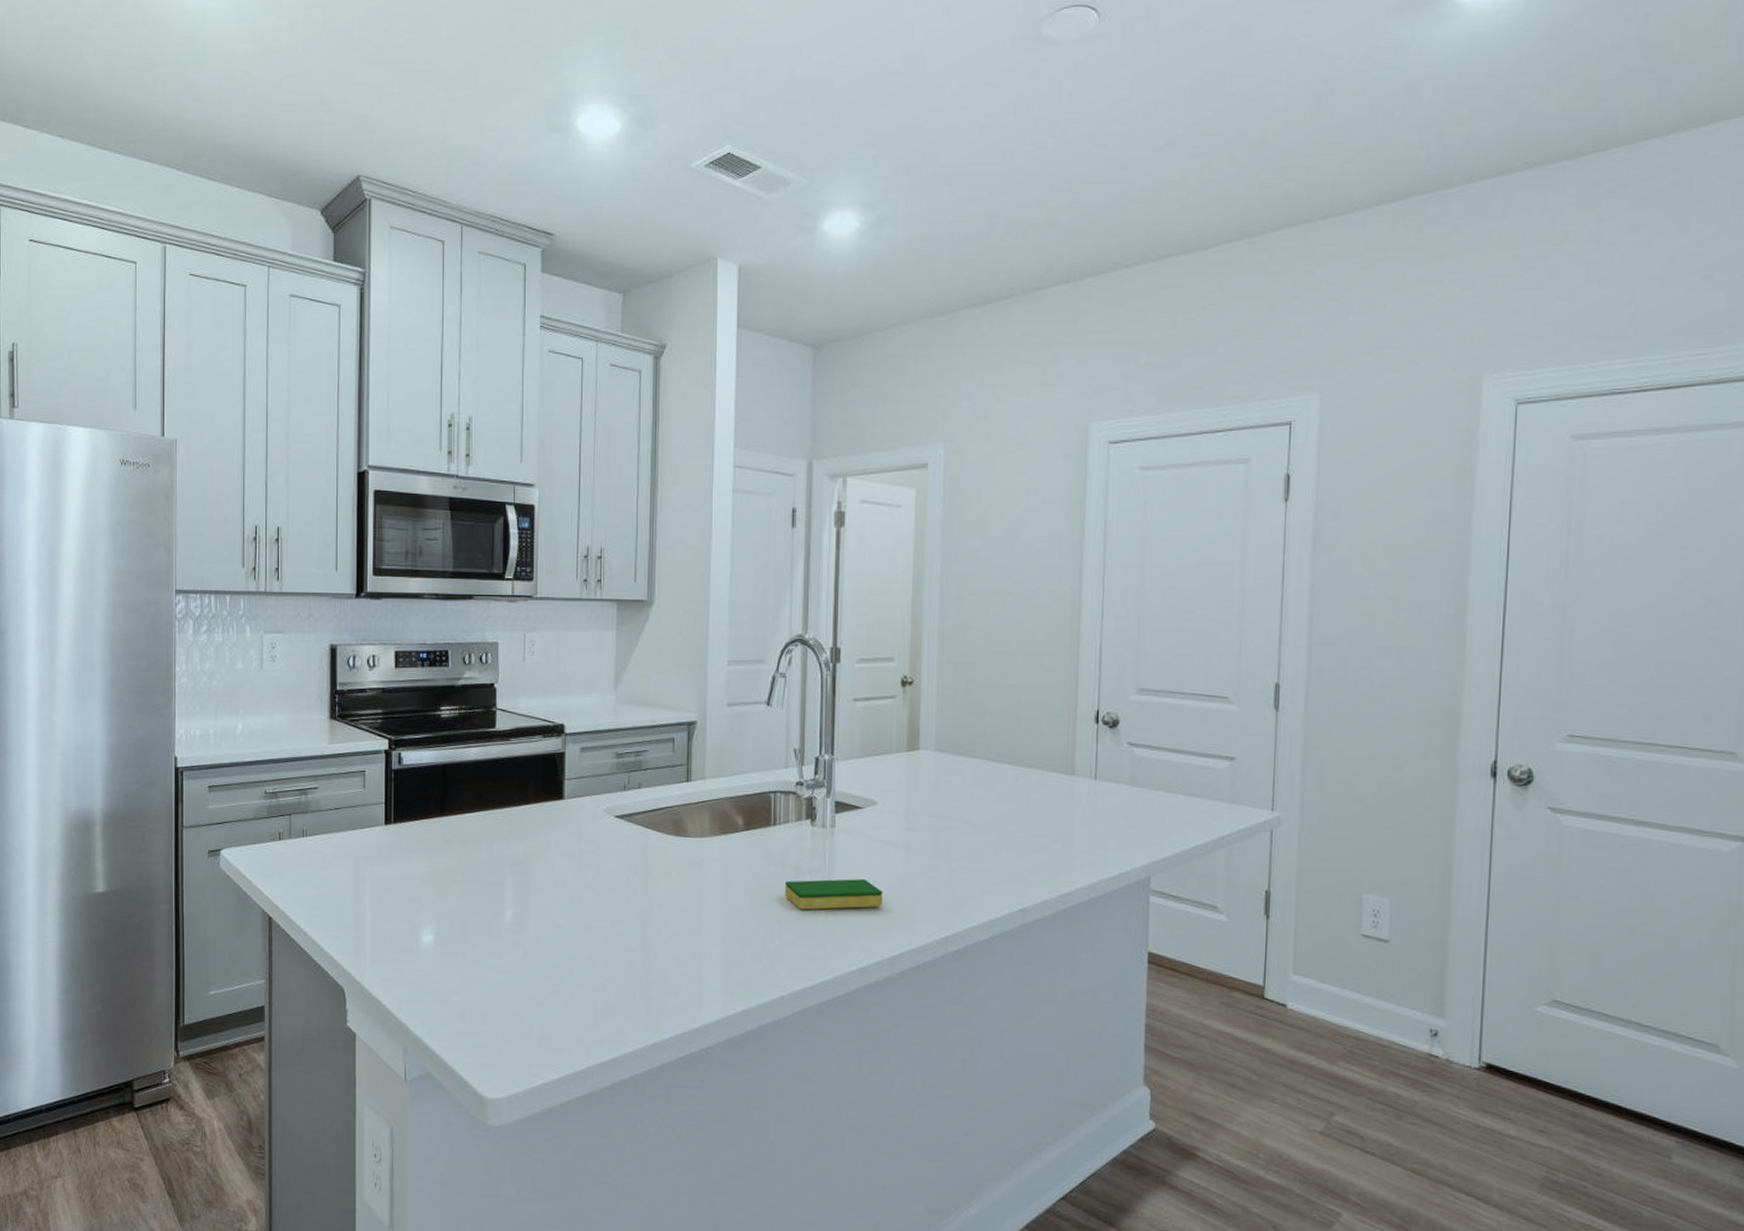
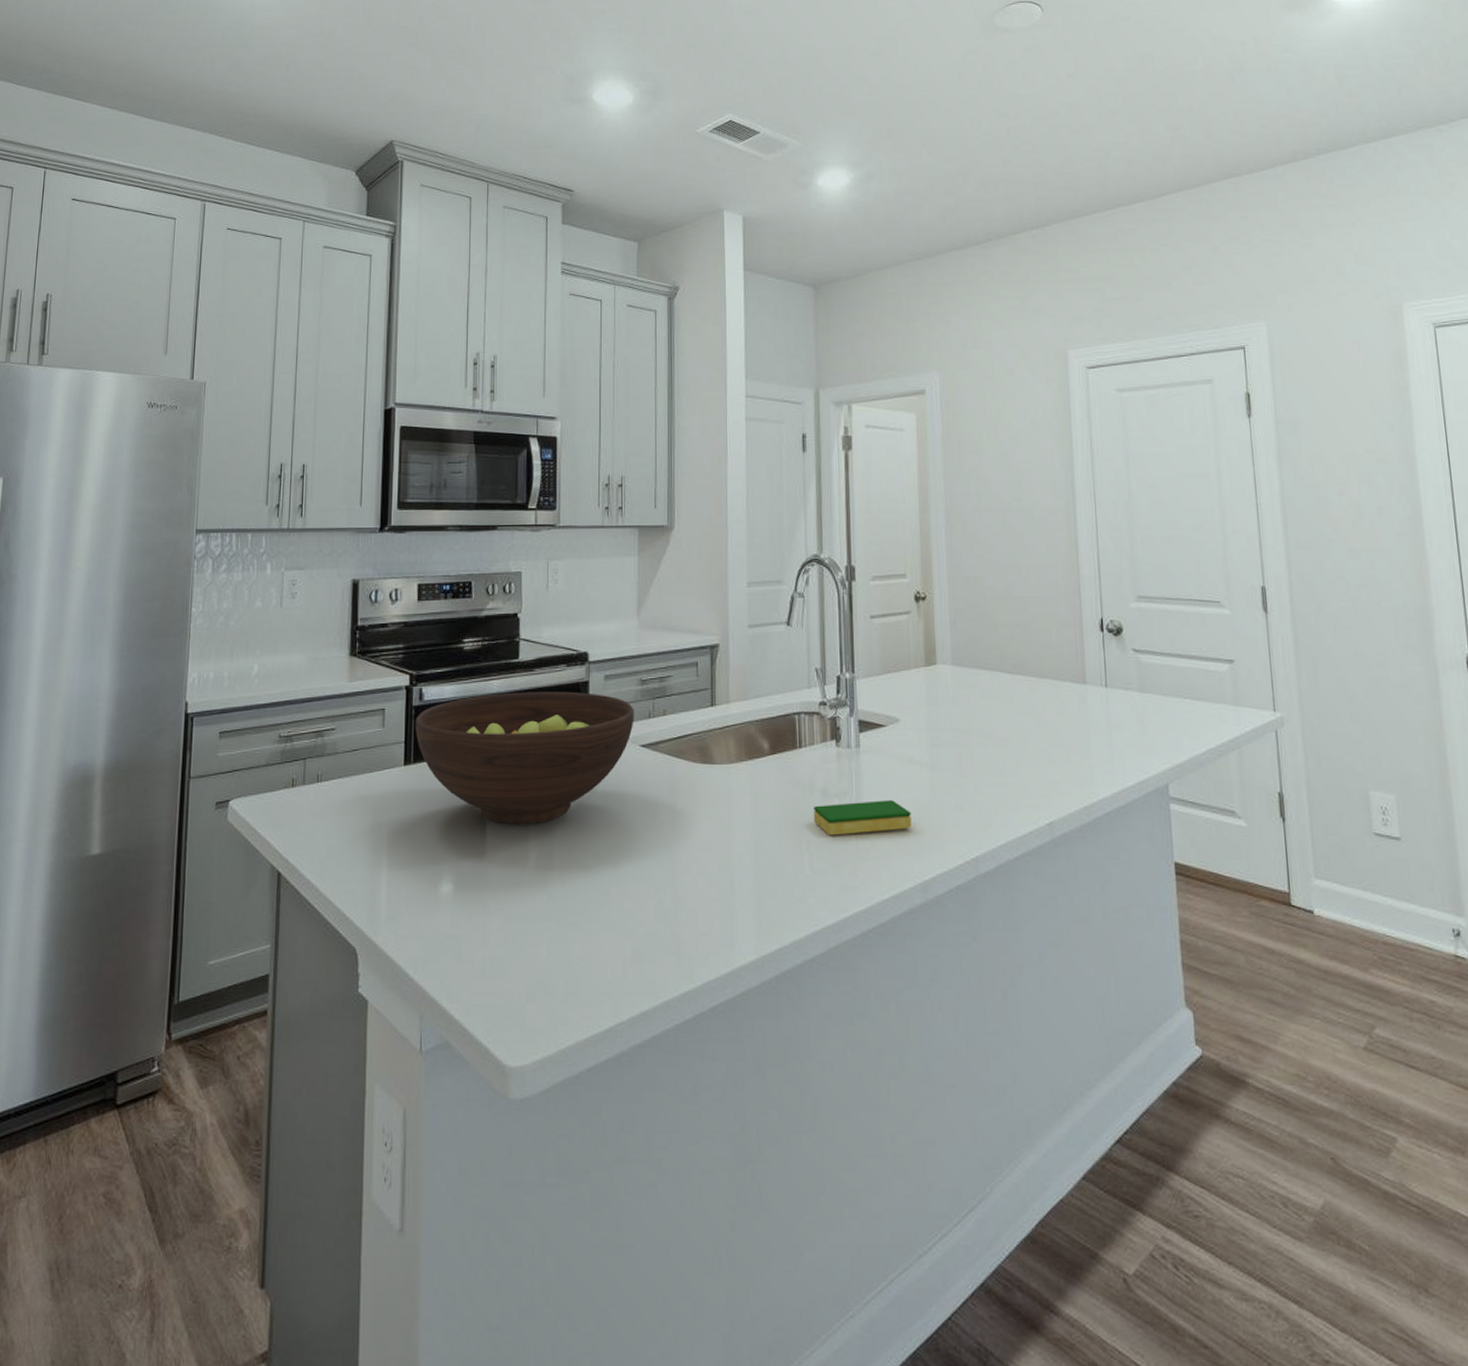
fruit bowl: none [395,760,610,885] -> present [415,691,634,825]

